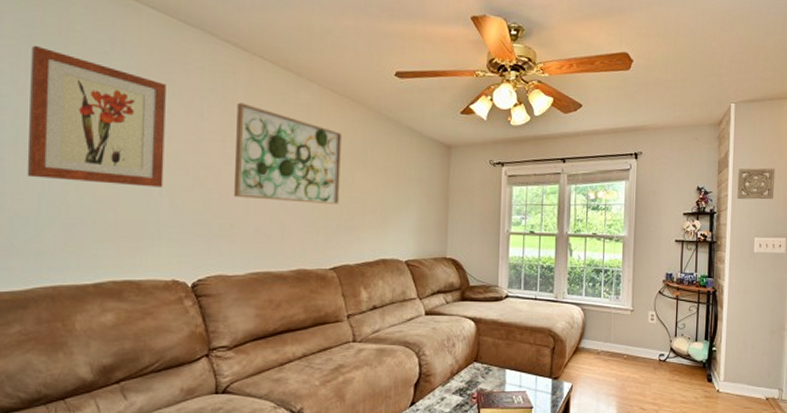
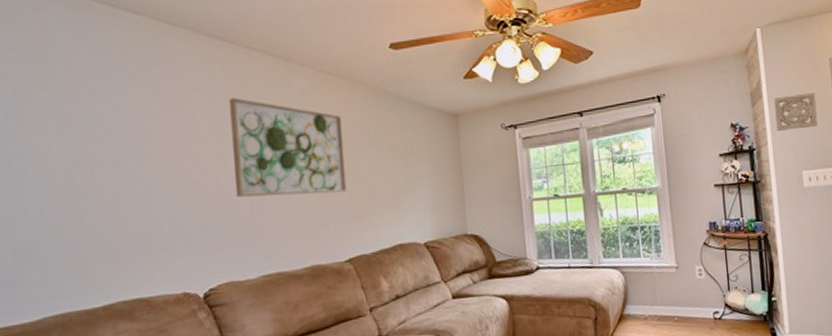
wall art: present [27,45,166,187] -> none [15,66,163,204]

